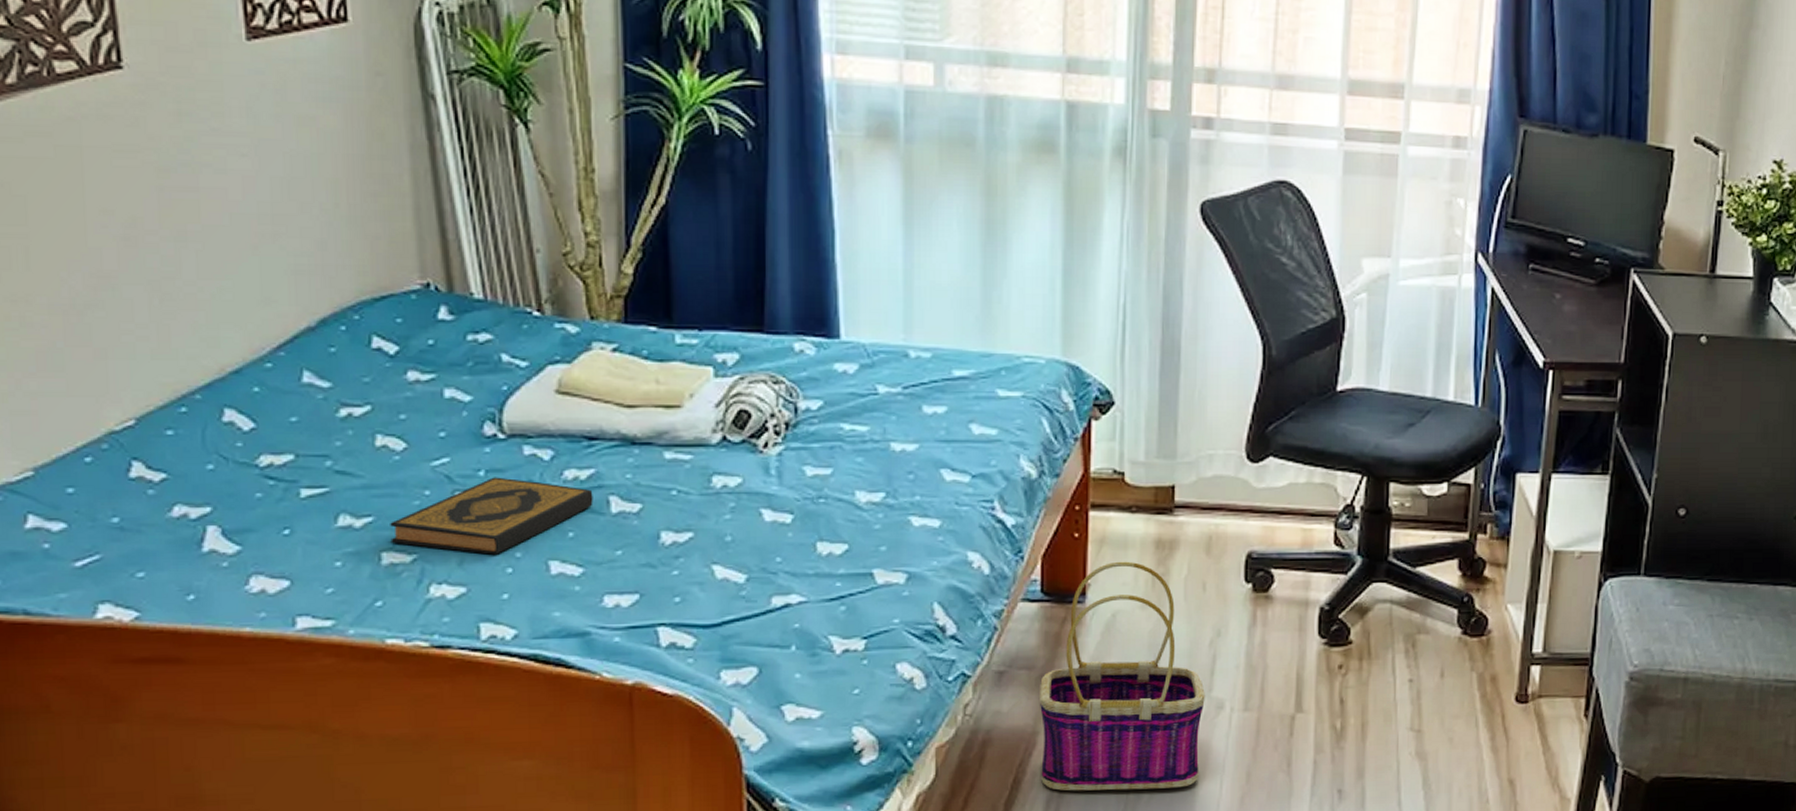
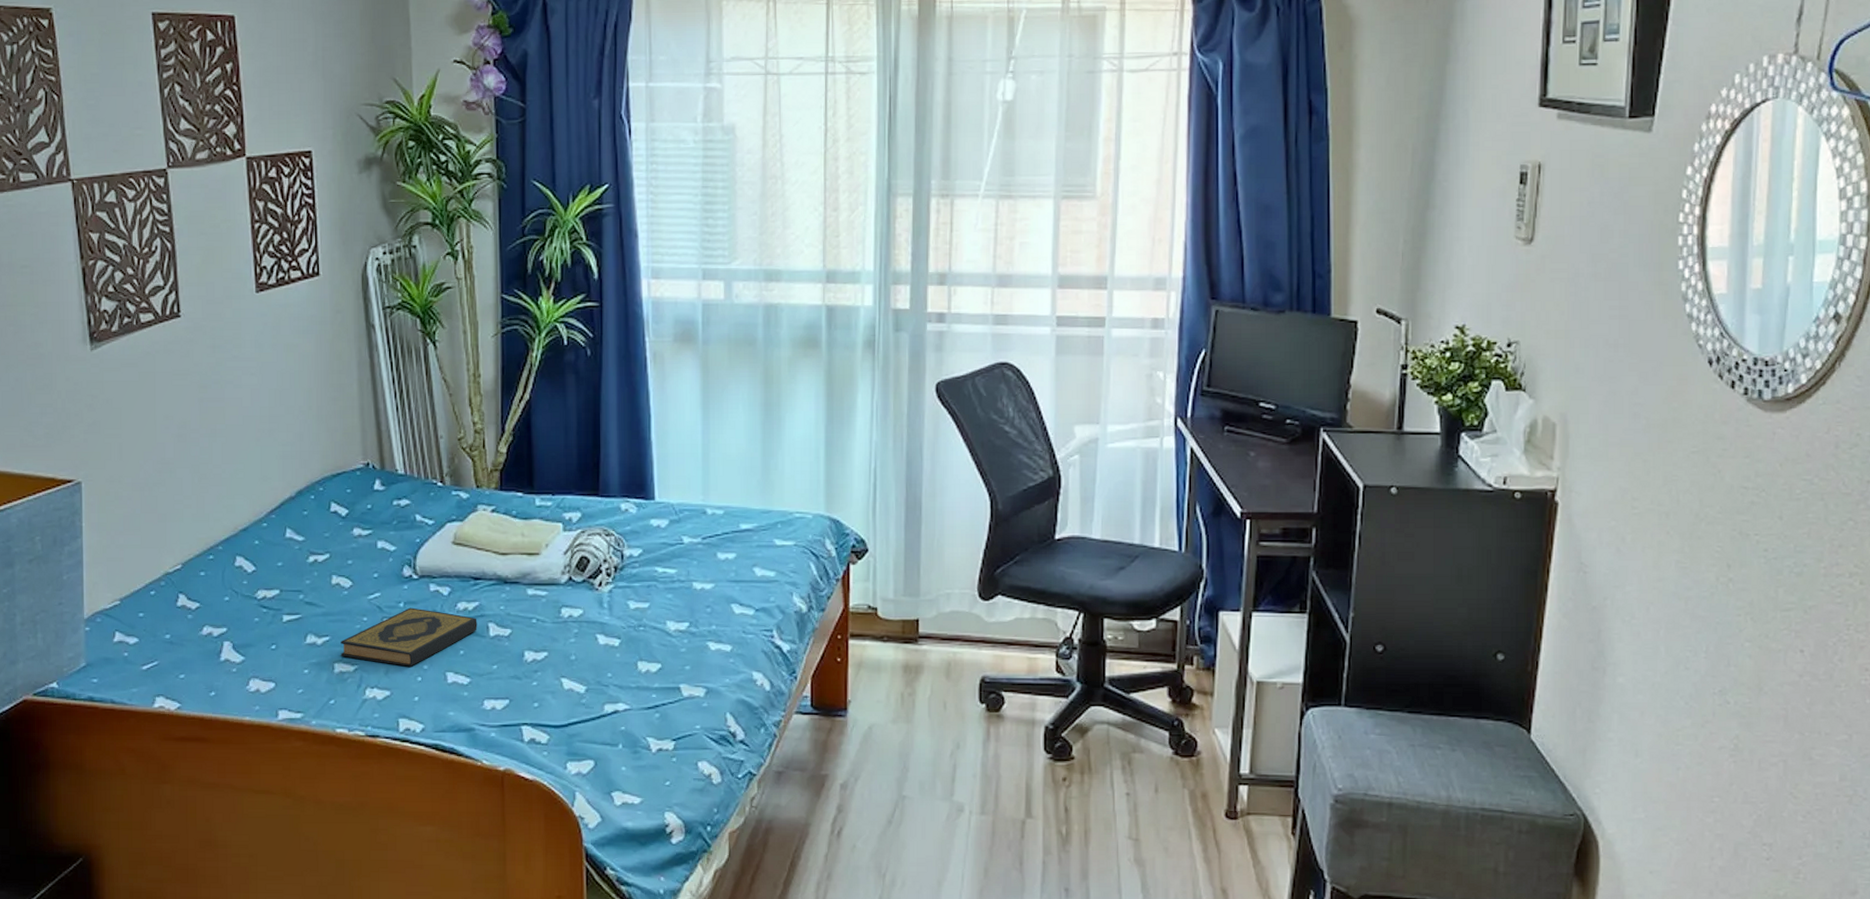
basket: present [1039,561,1206,791] -> none [810,682,949,878]

